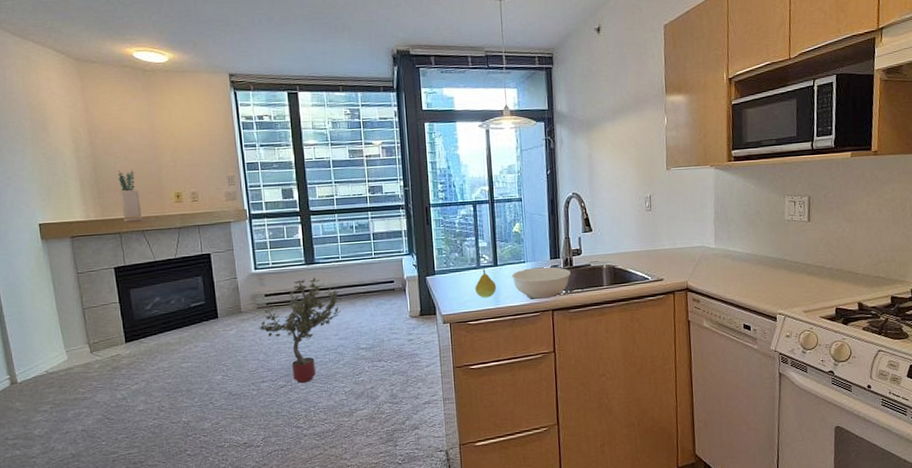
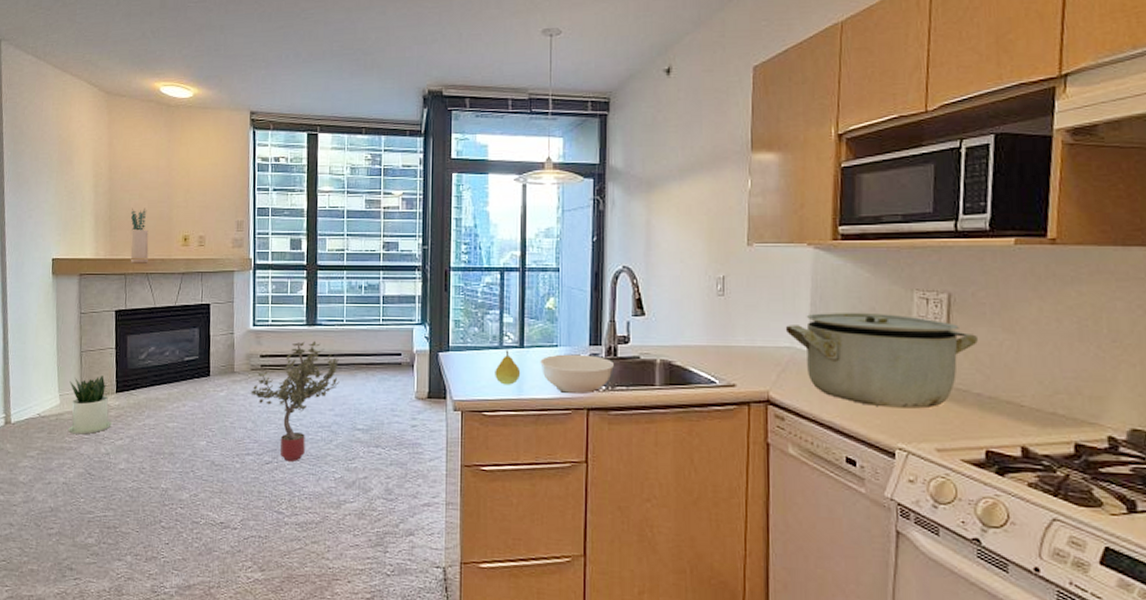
planter: none [75,329,125,385] -> present [67,376,112,435]
cooking pot: none [697,215,829,285] -> present [785,312,978,409]

